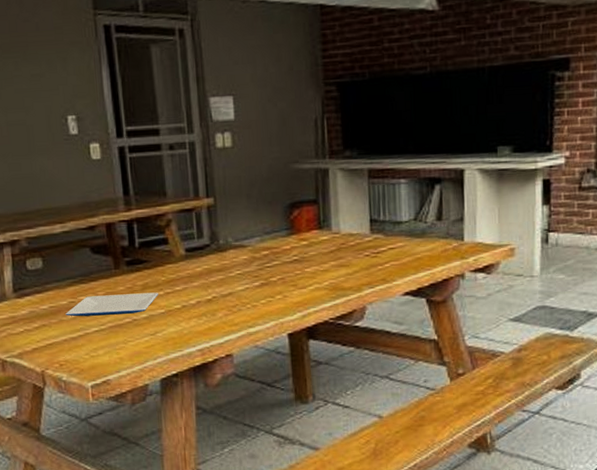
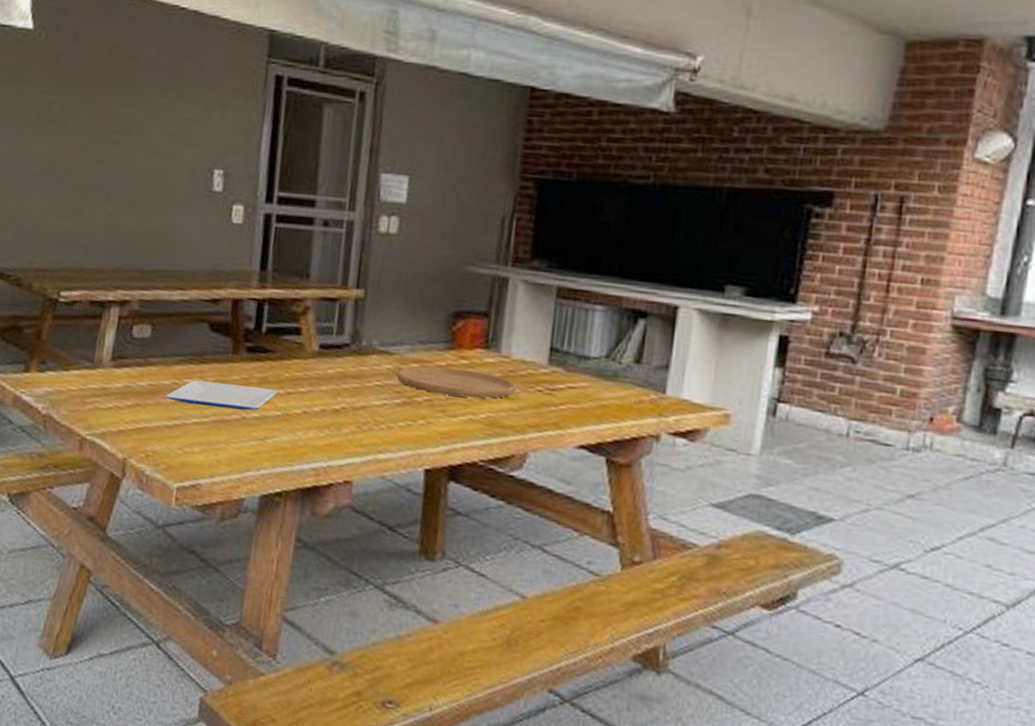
cutting board: none [252,249,349,272] -> present [396,366,517,399]

